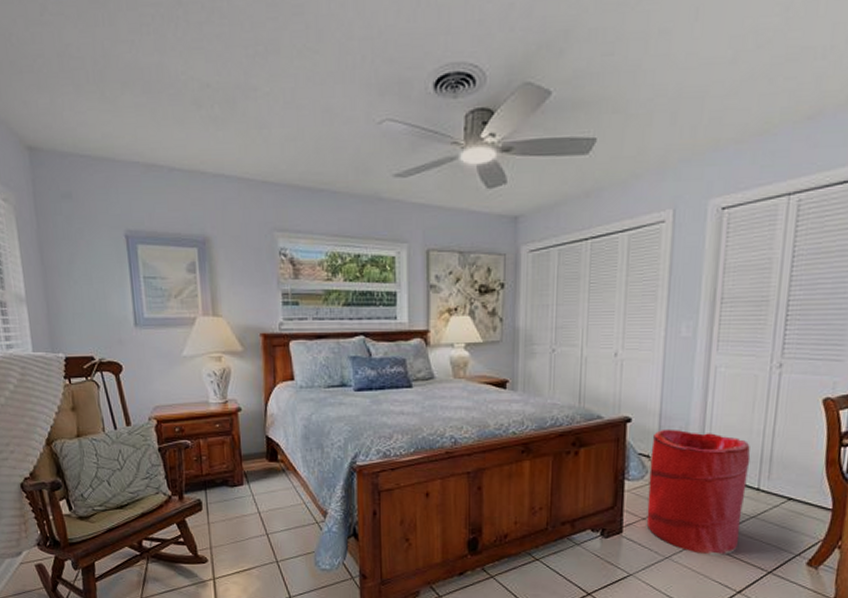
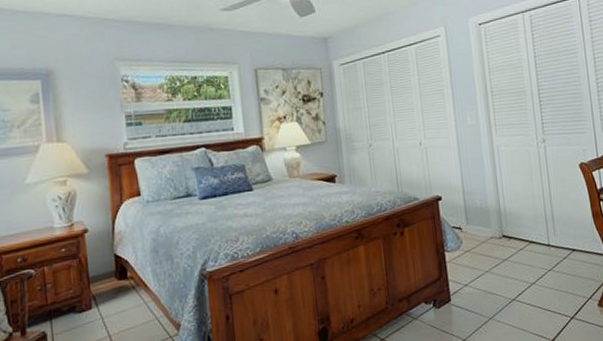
laundry hamper: present [646,429,751,555] -> none [461,201,544,311]

